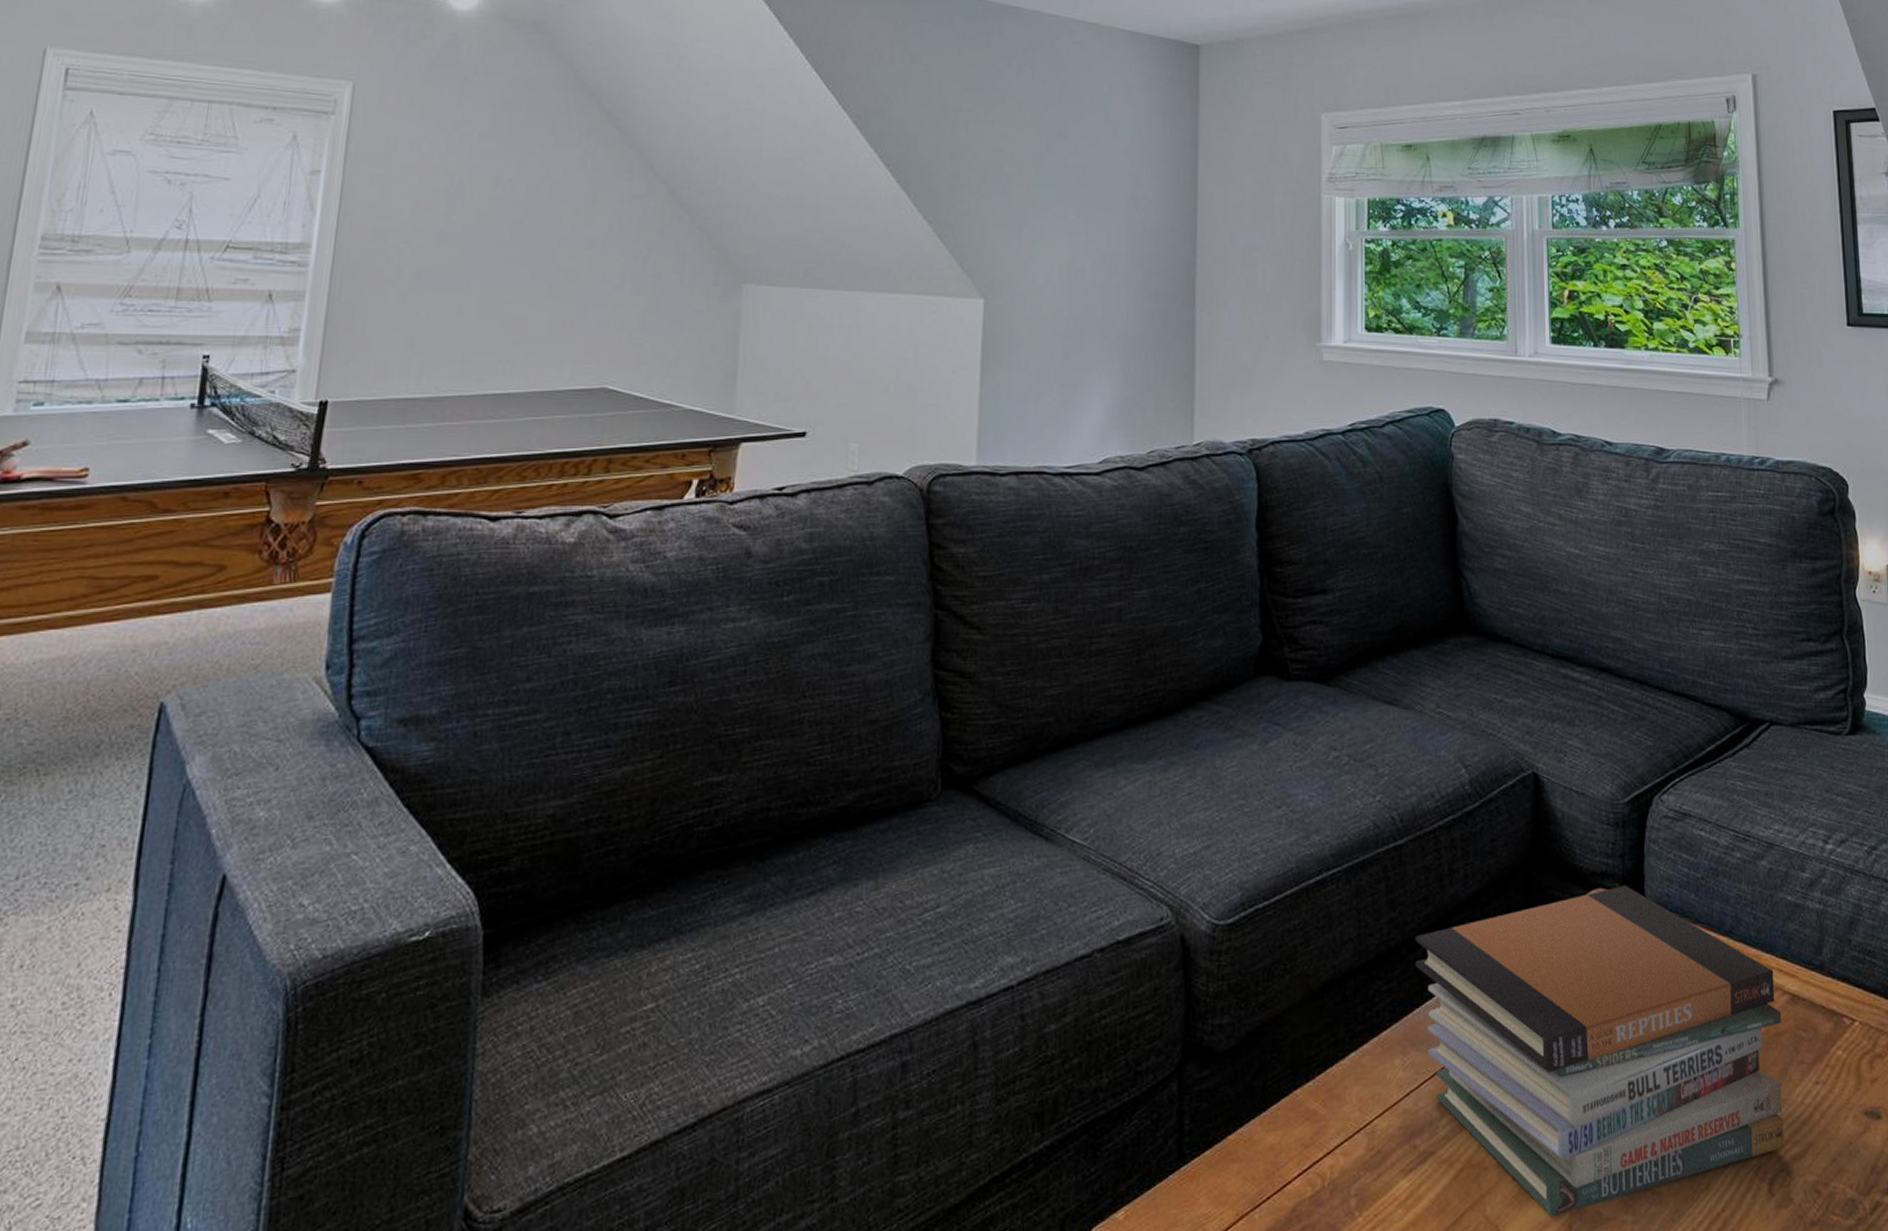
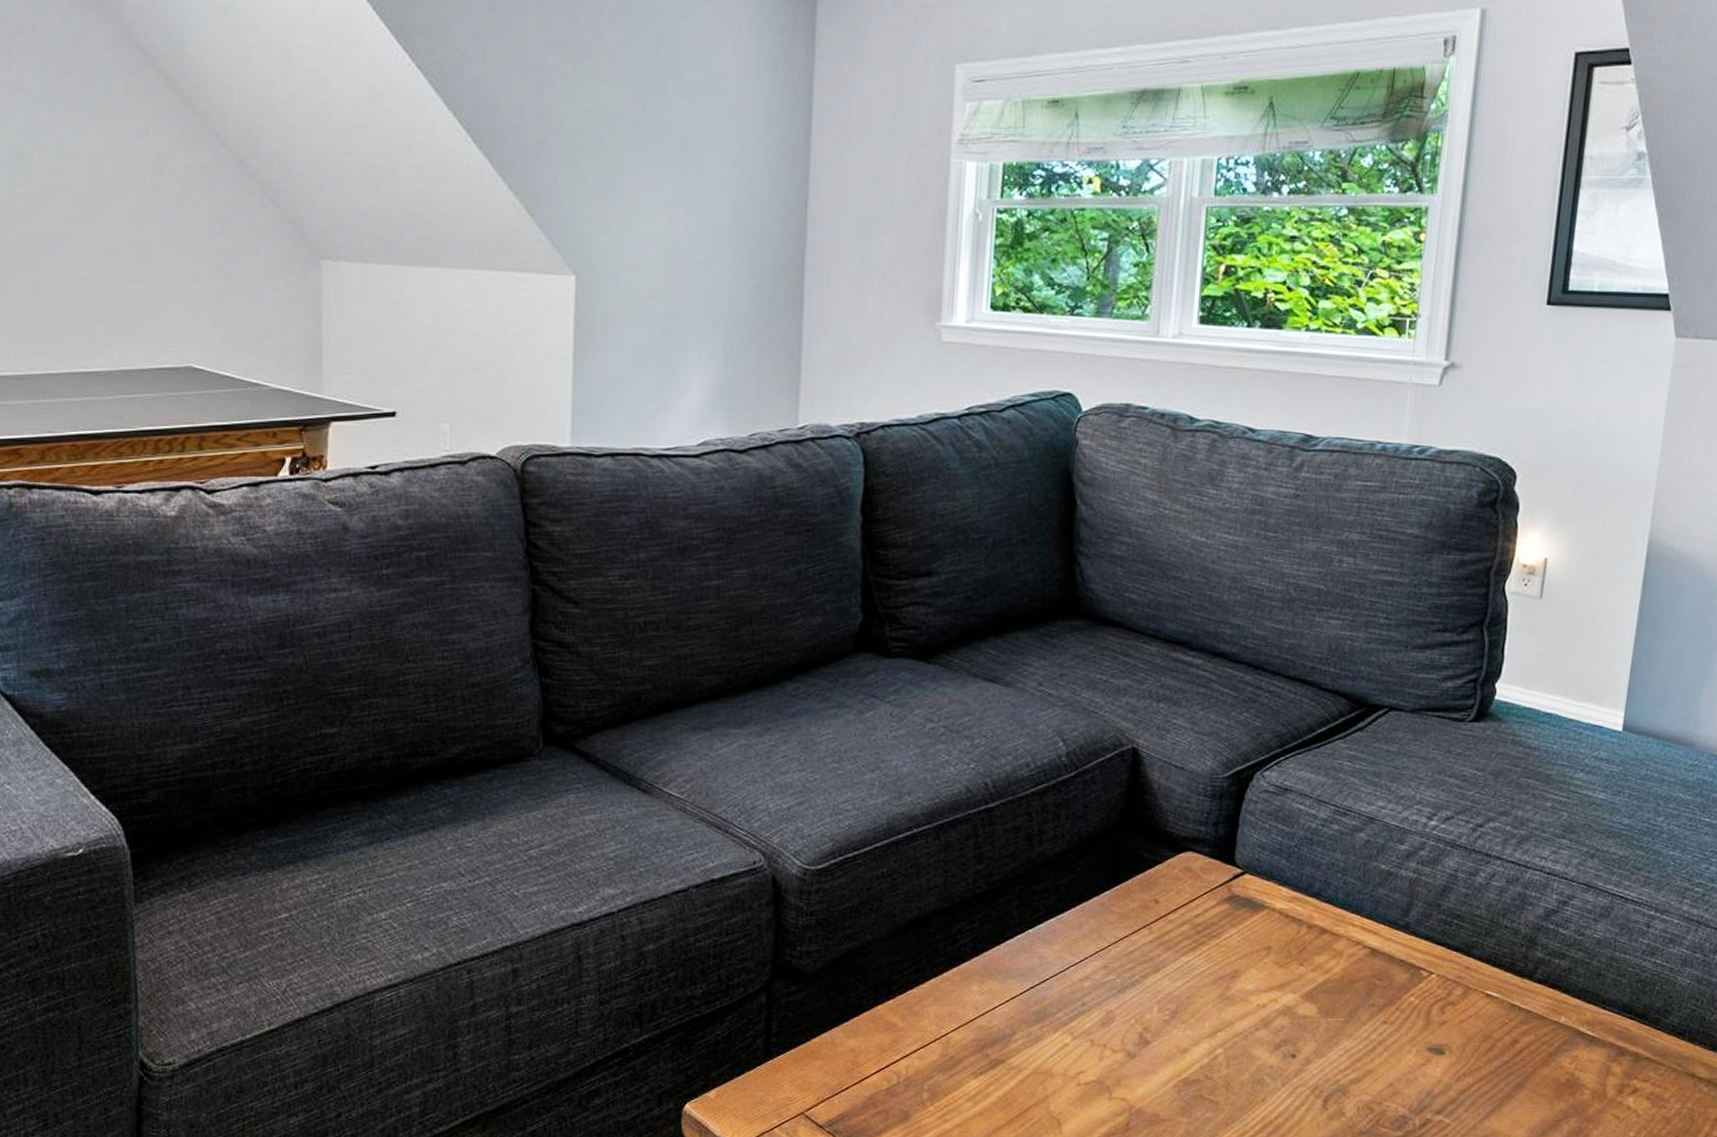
book stack: present [1415,884,1785,1217] -> none [998,849,1358,1116]

